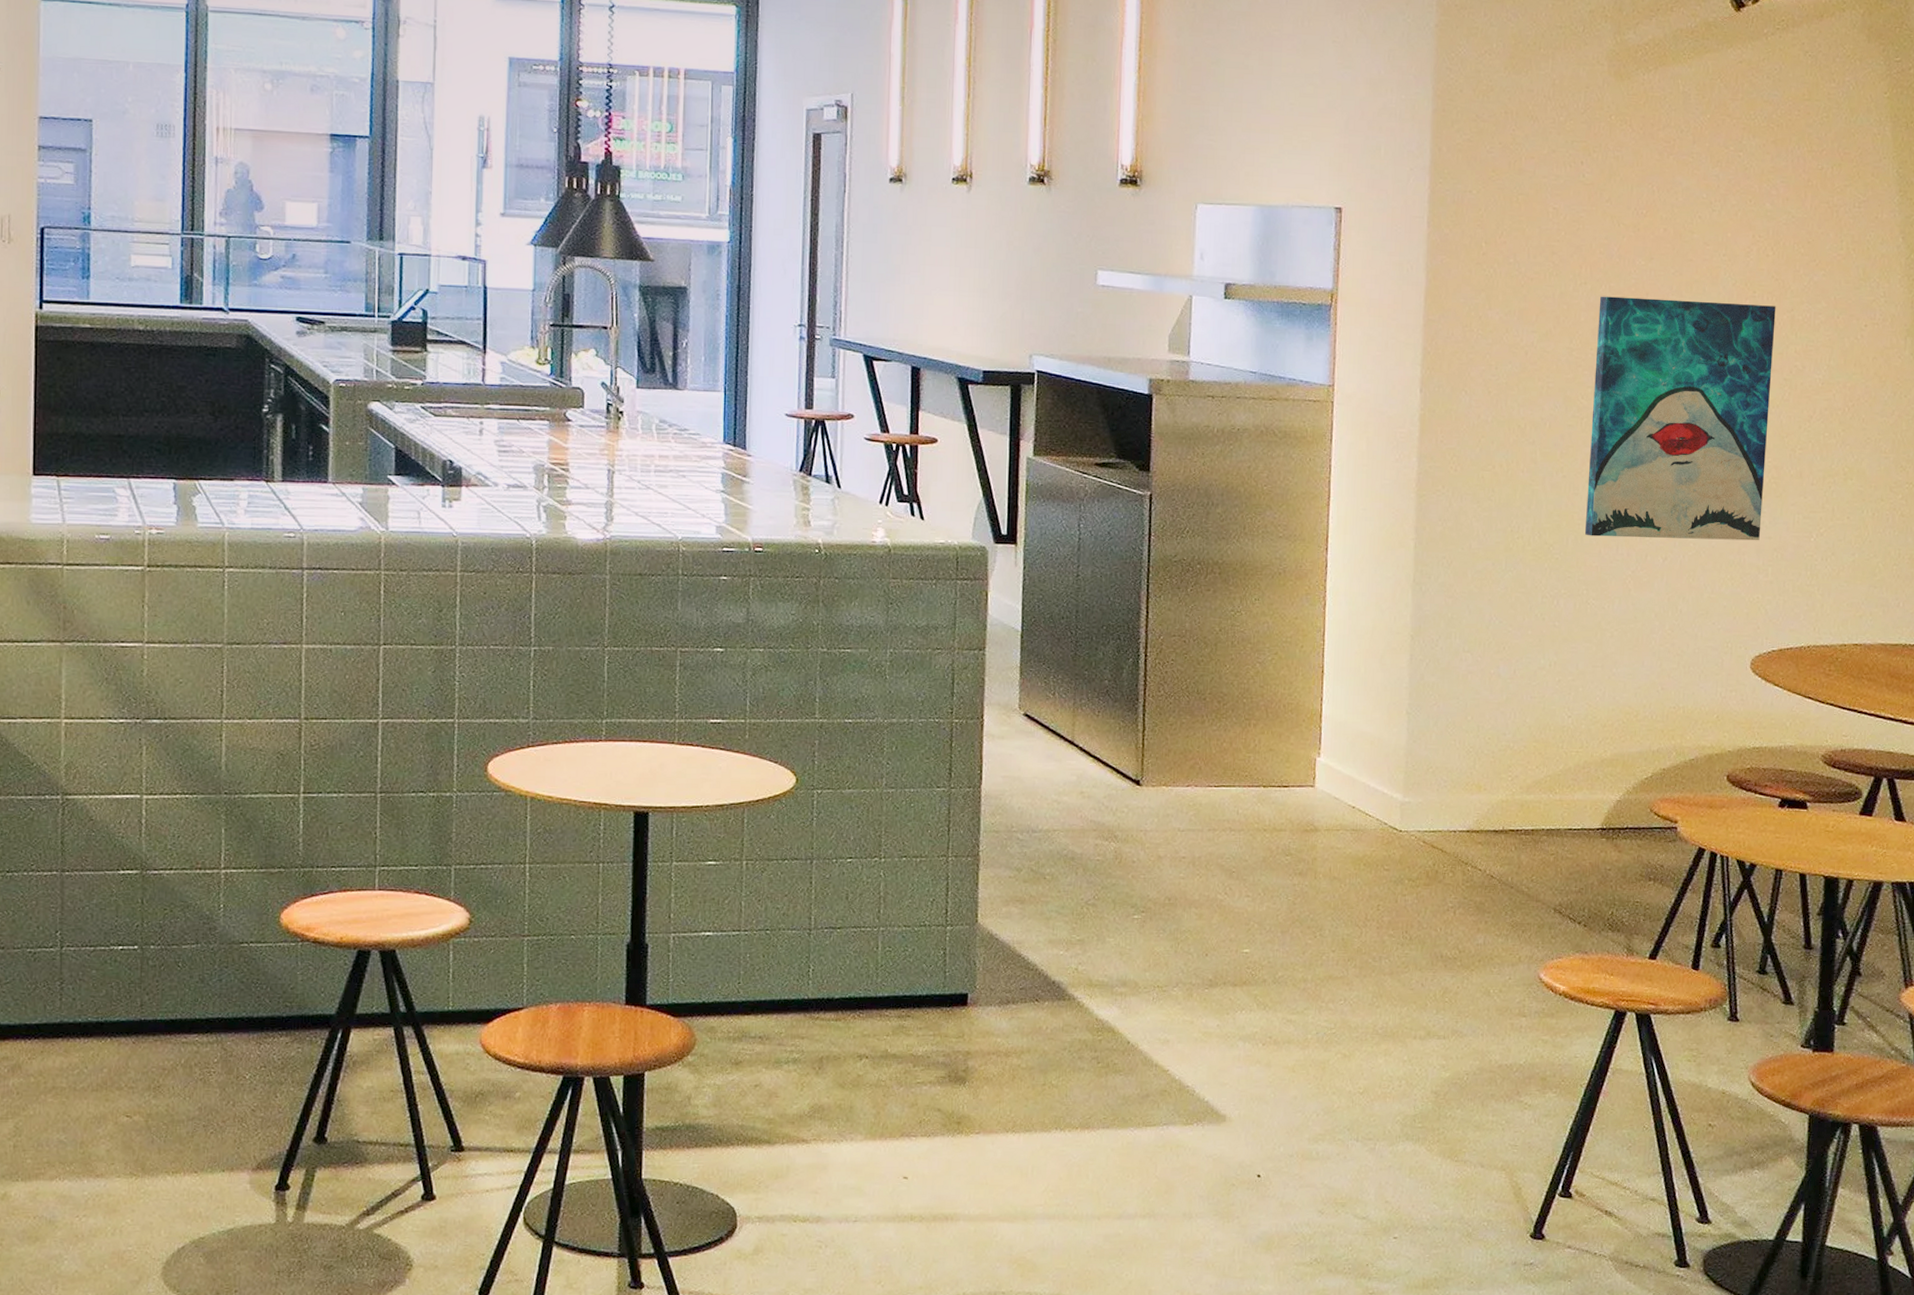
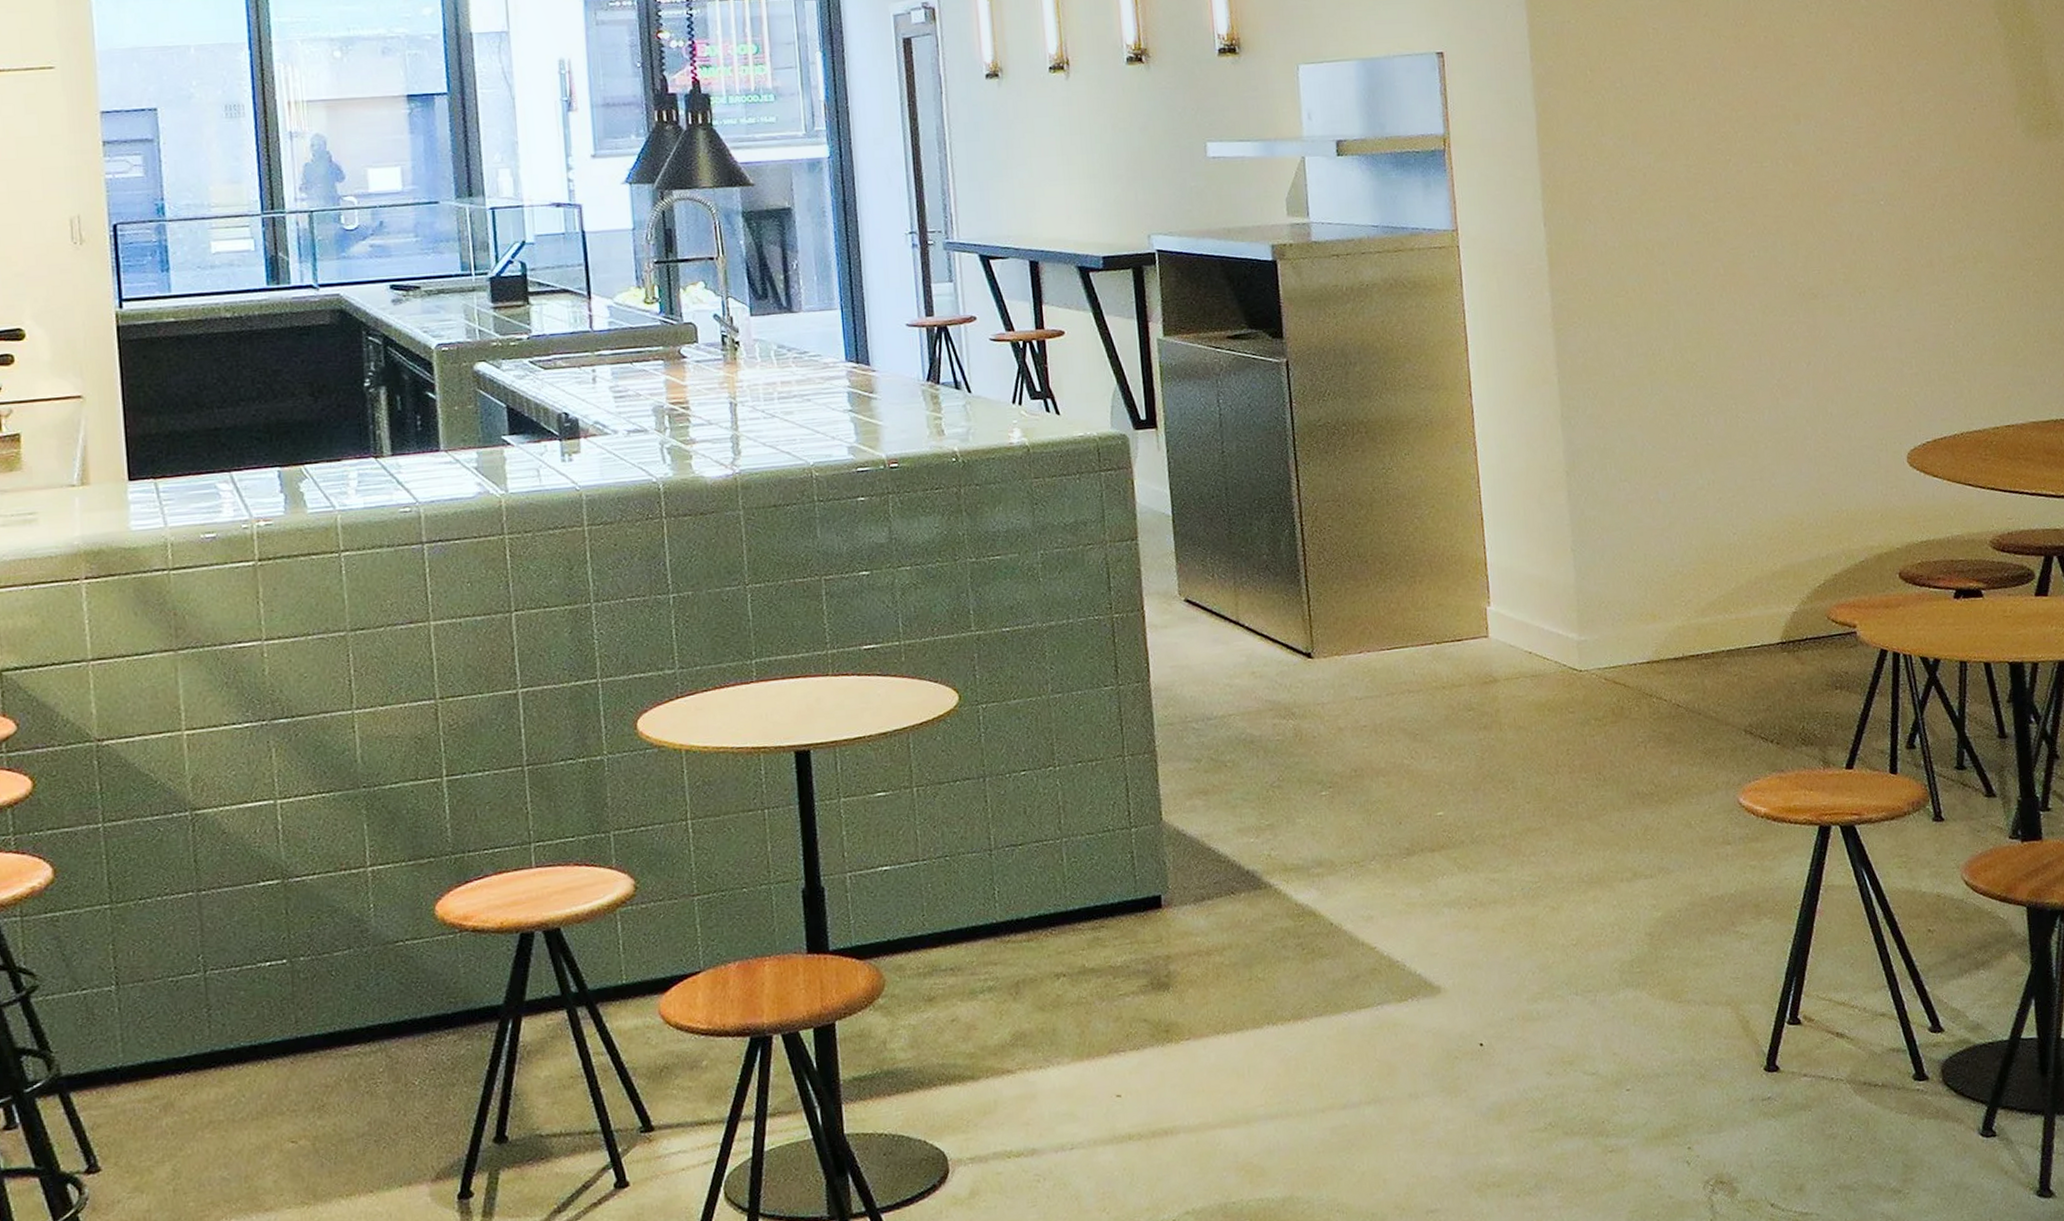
wall art: present [1585,296,1776,541] -> none [1710,100,1899,350]

